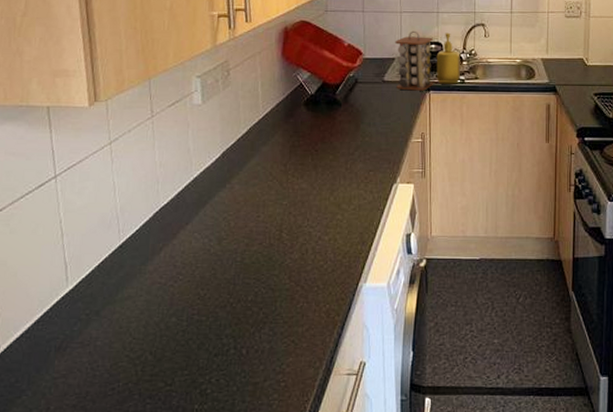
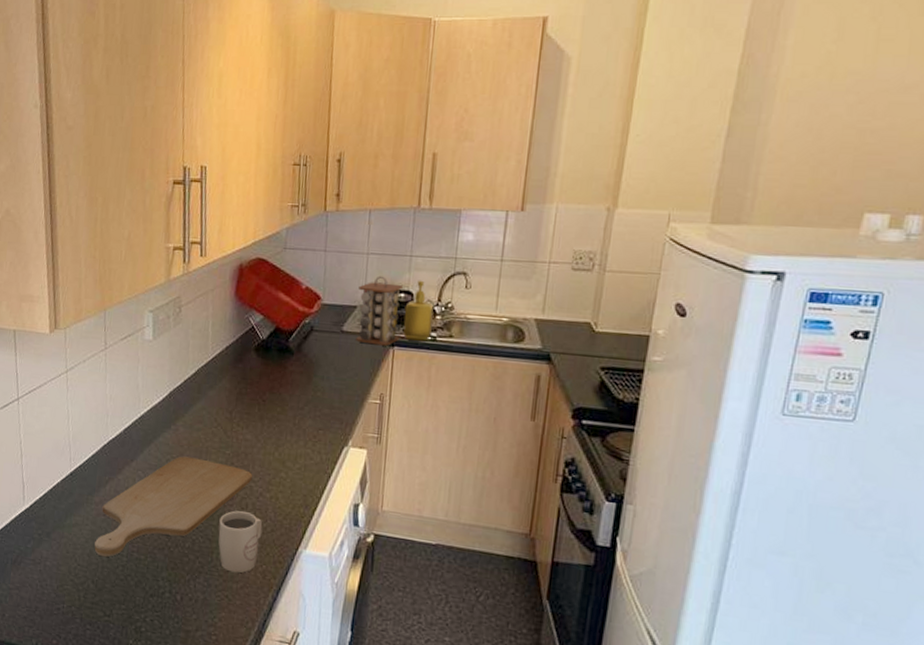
chopping board: none [151,212,311,326] -> present [94,456,253,558]
mug: none [280,256,324,317] -> present [218,510,263,574]

